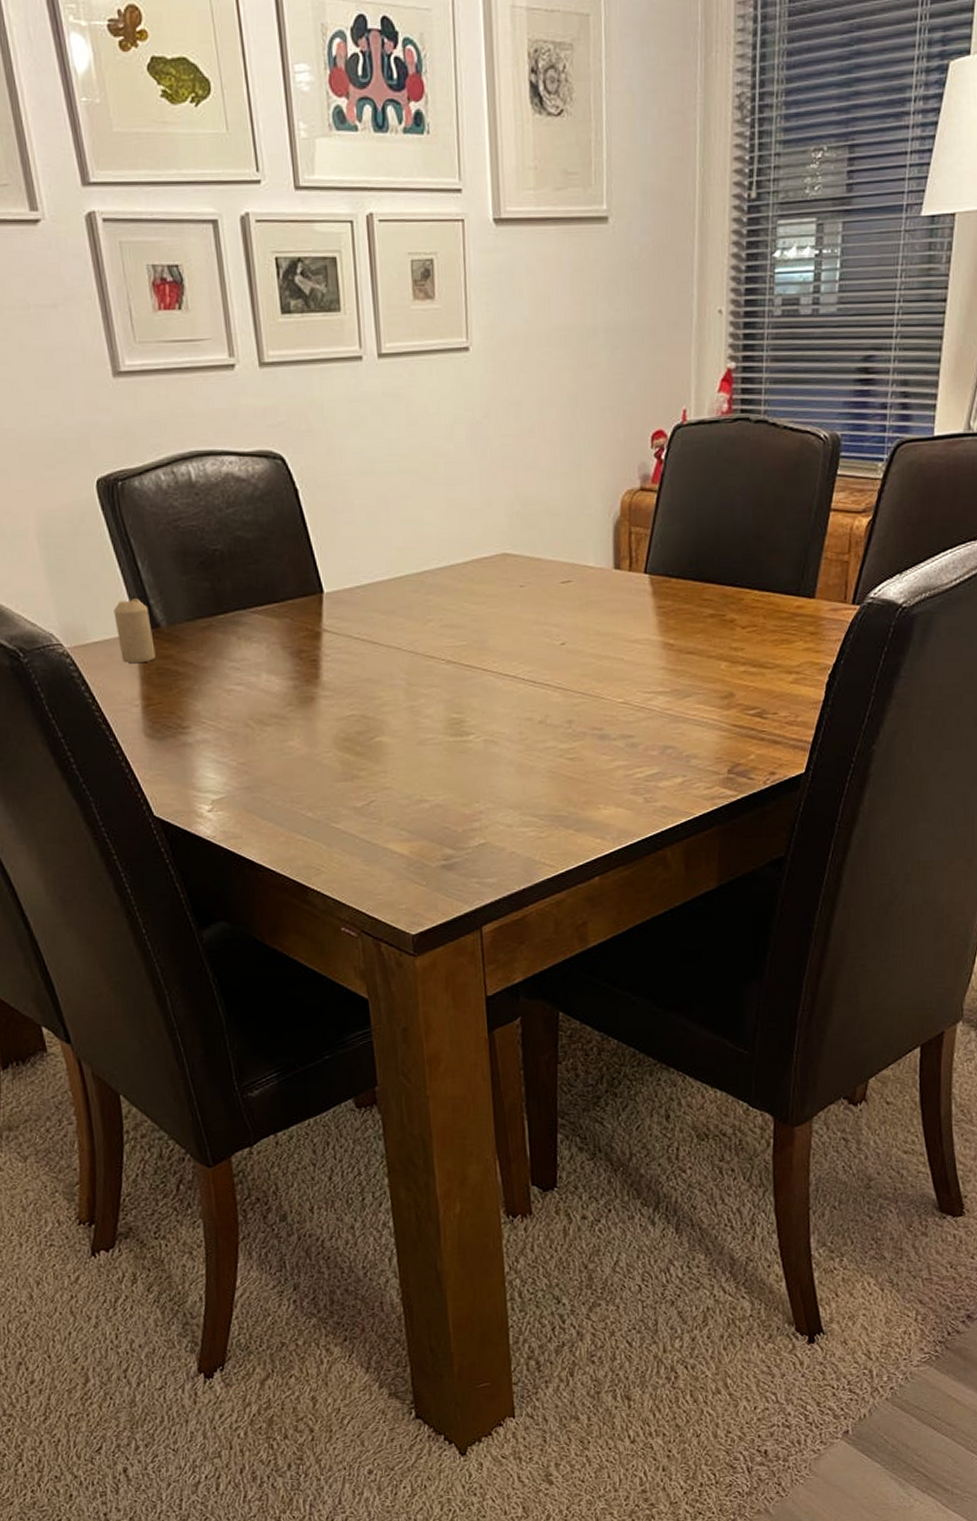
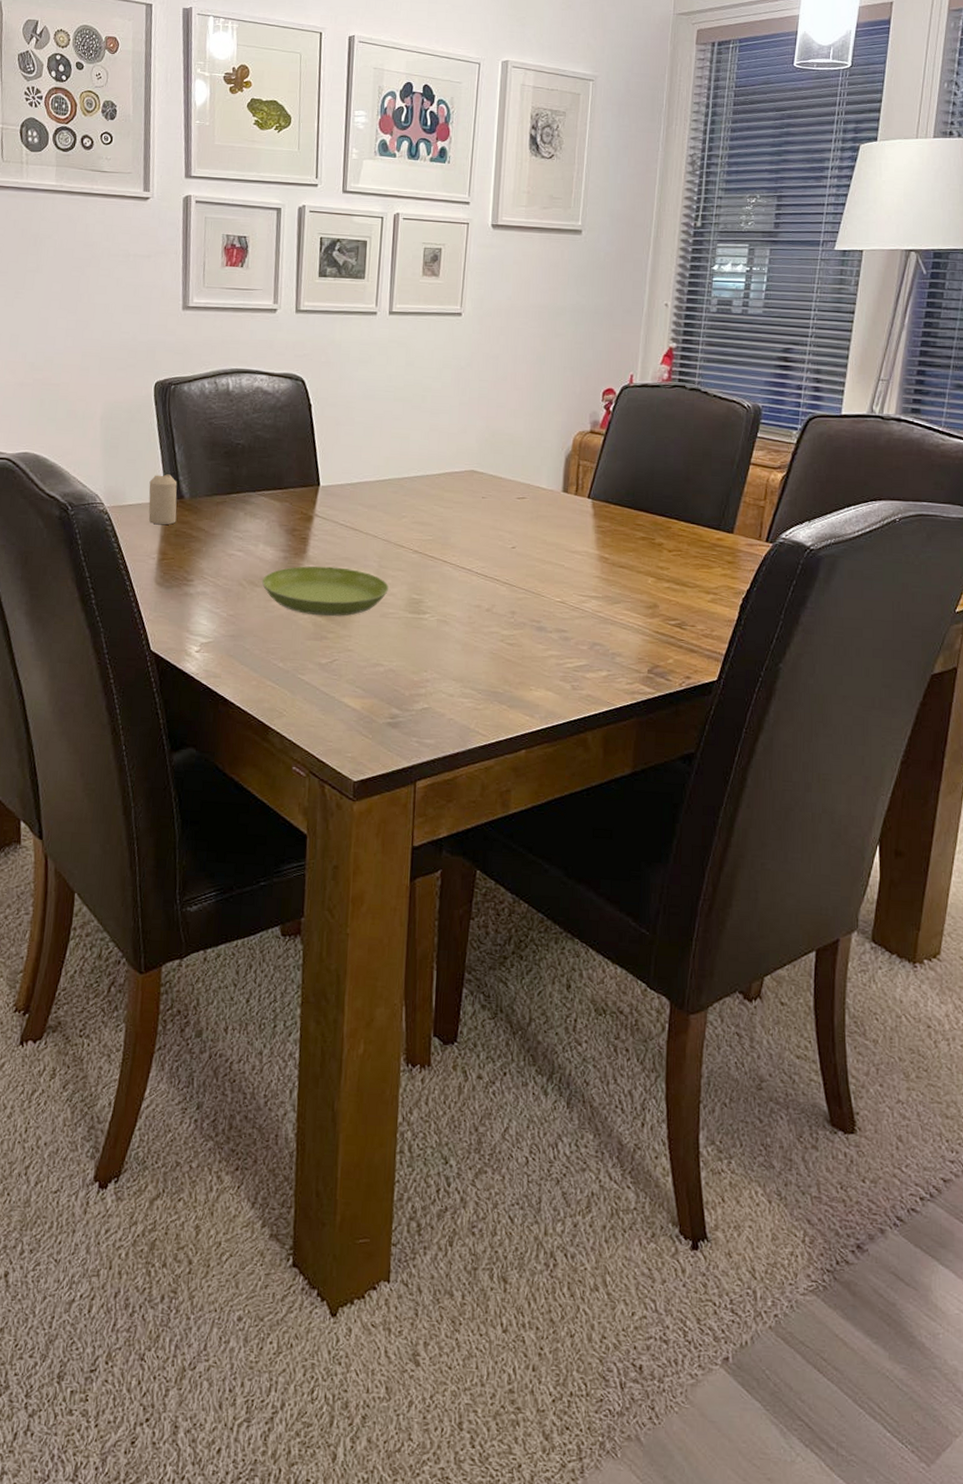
saucer: none [271,691,423,752] -> present [261,566,389,616]

